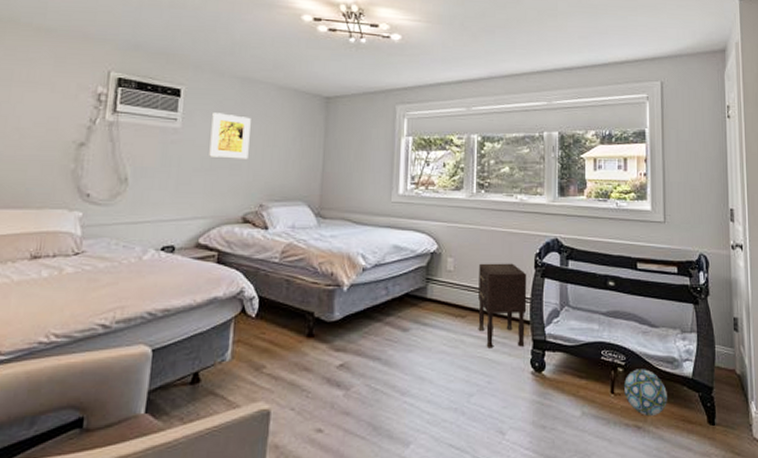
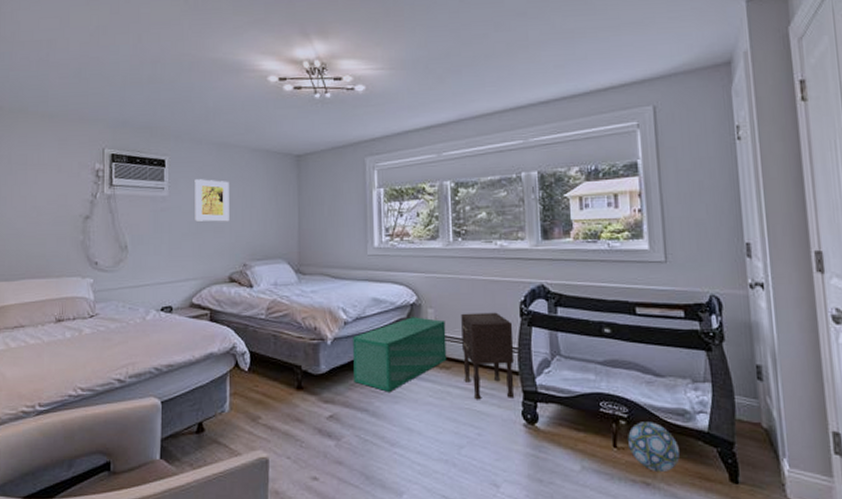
storage bin: none [368,265,464,340] -> present [353,317,447,392]

